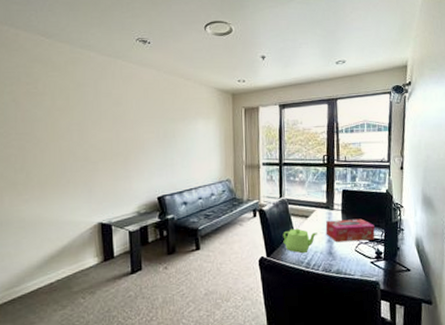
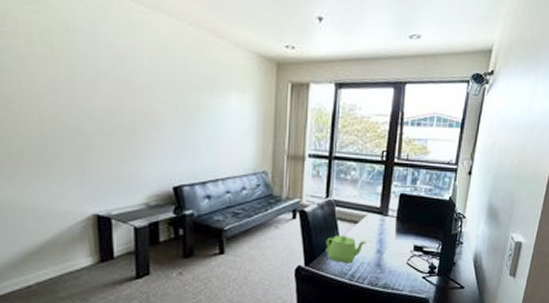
tissue box: present [325,218,375,243] -> none [376,228,431,254]

